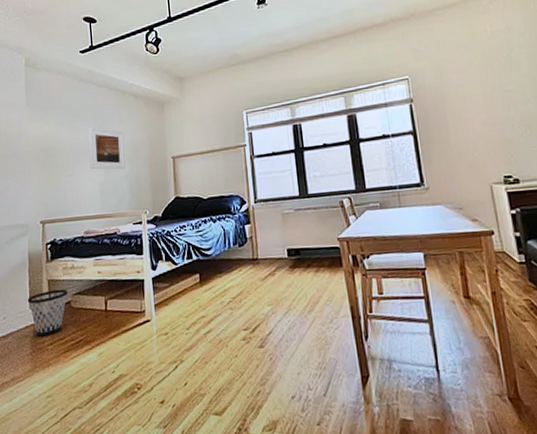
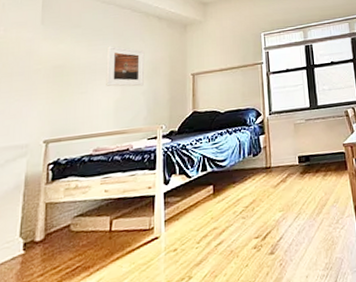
wastebasket: present [27,289,68,337] -> none [17,211,68,269]

